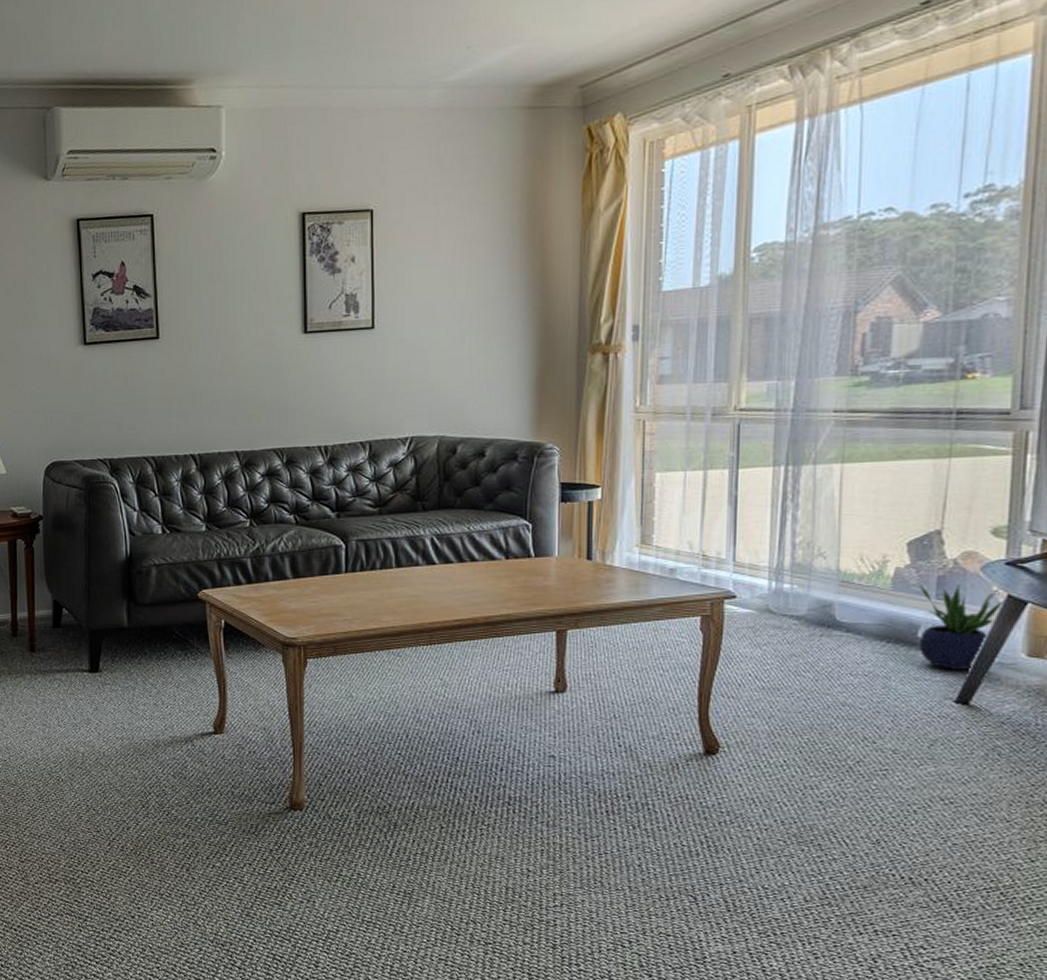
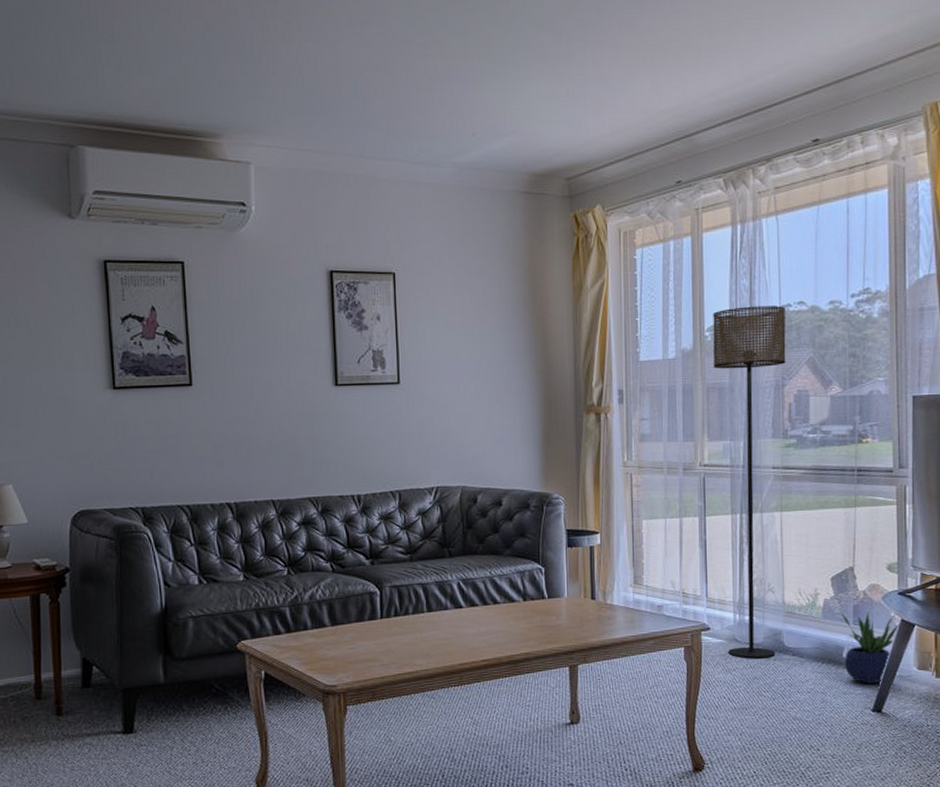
floor lamp: none [758,215,865,633] -> present [713,306,786,659]

